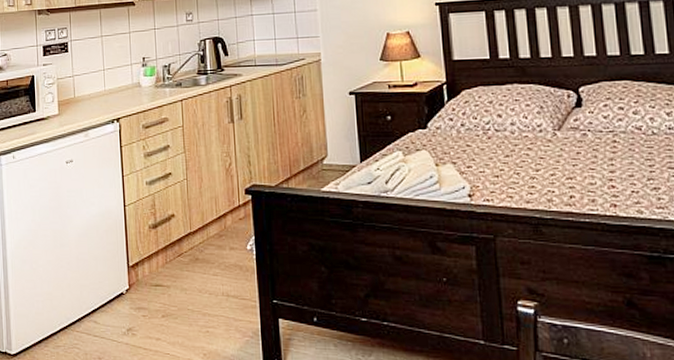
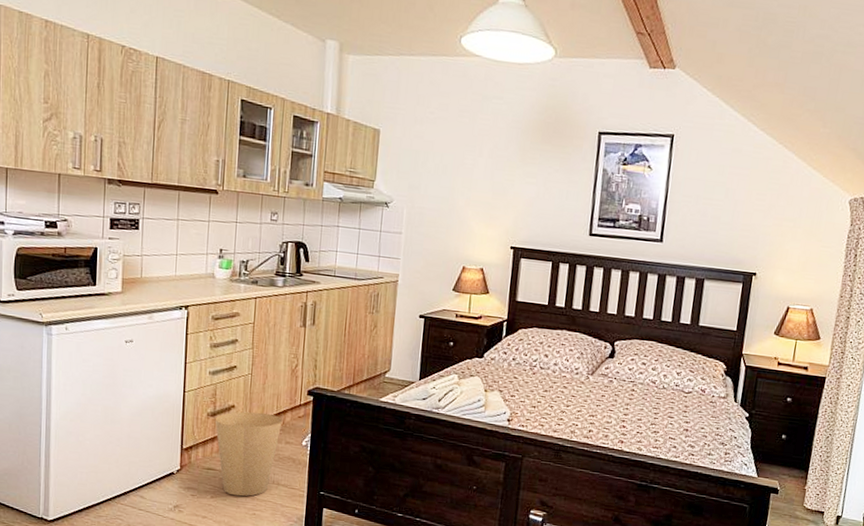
trash can: none [156,218,224,313] -> present [215,411,283,497]

